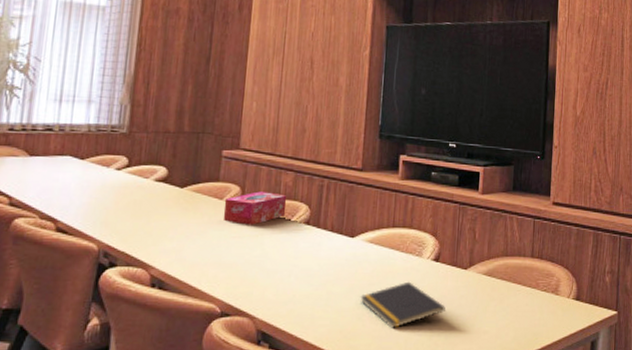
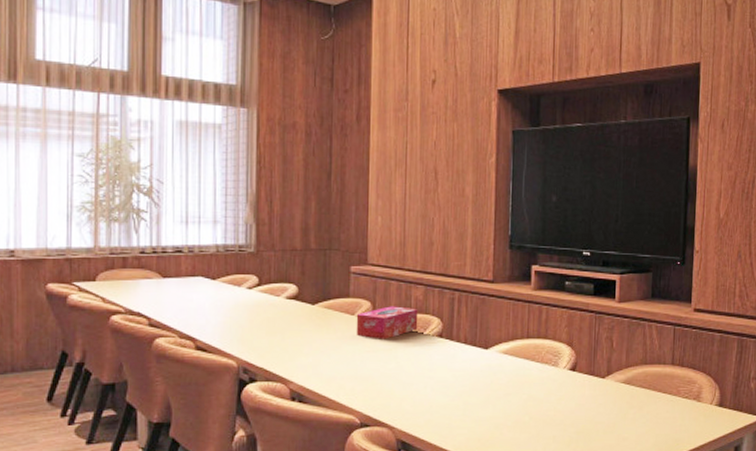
notepad: present [360,281,445,328] -> none [497,391,583,436]

